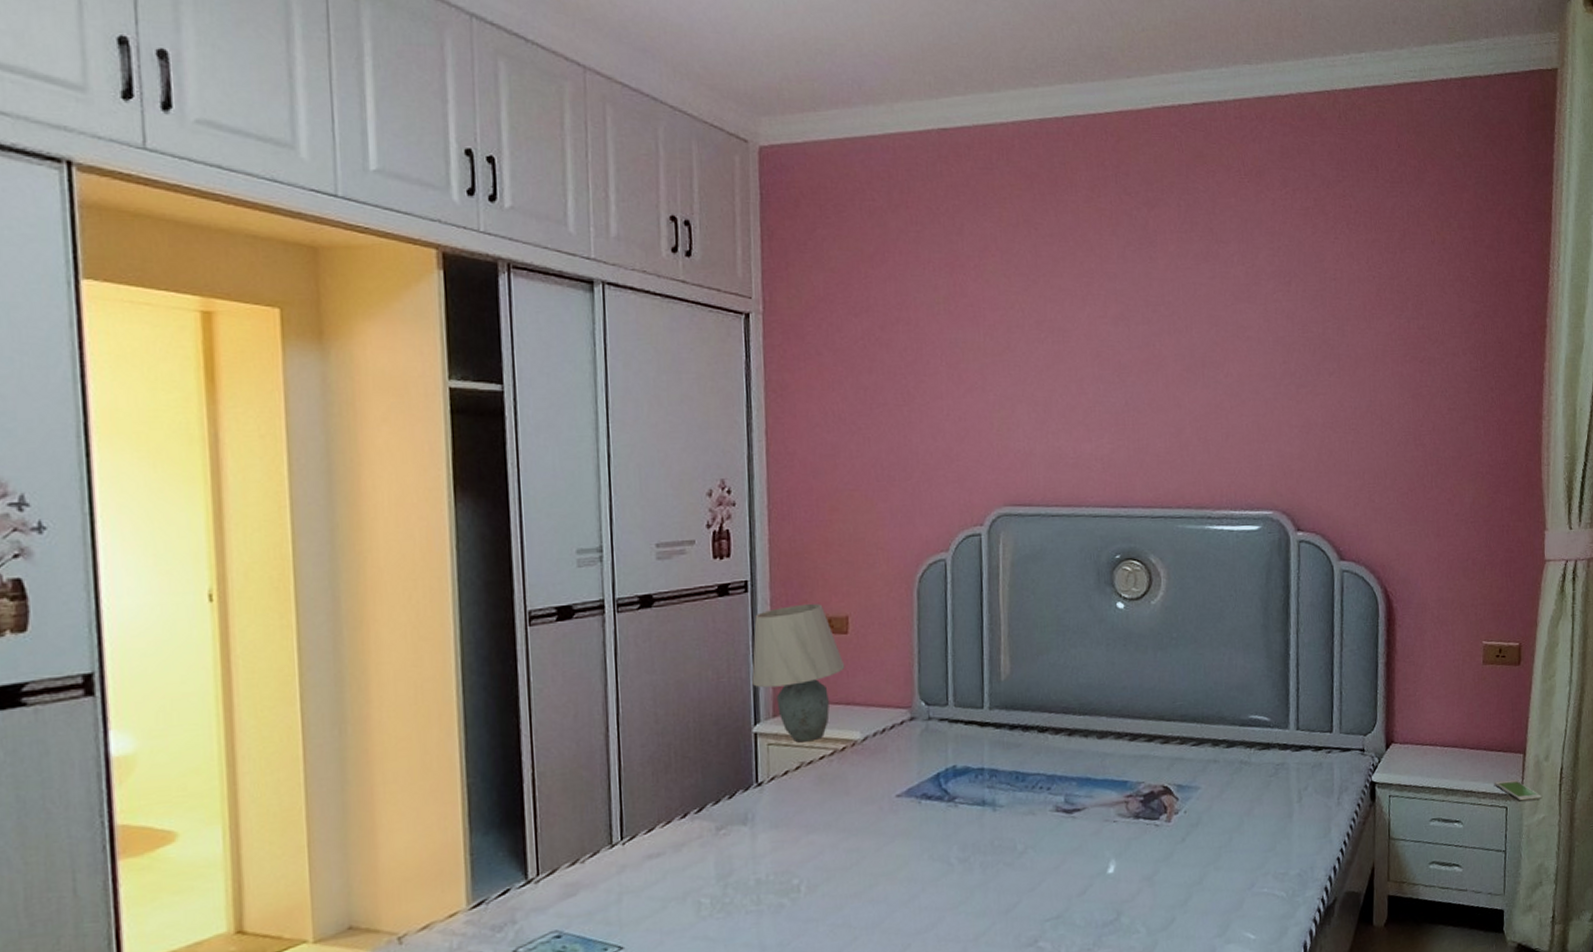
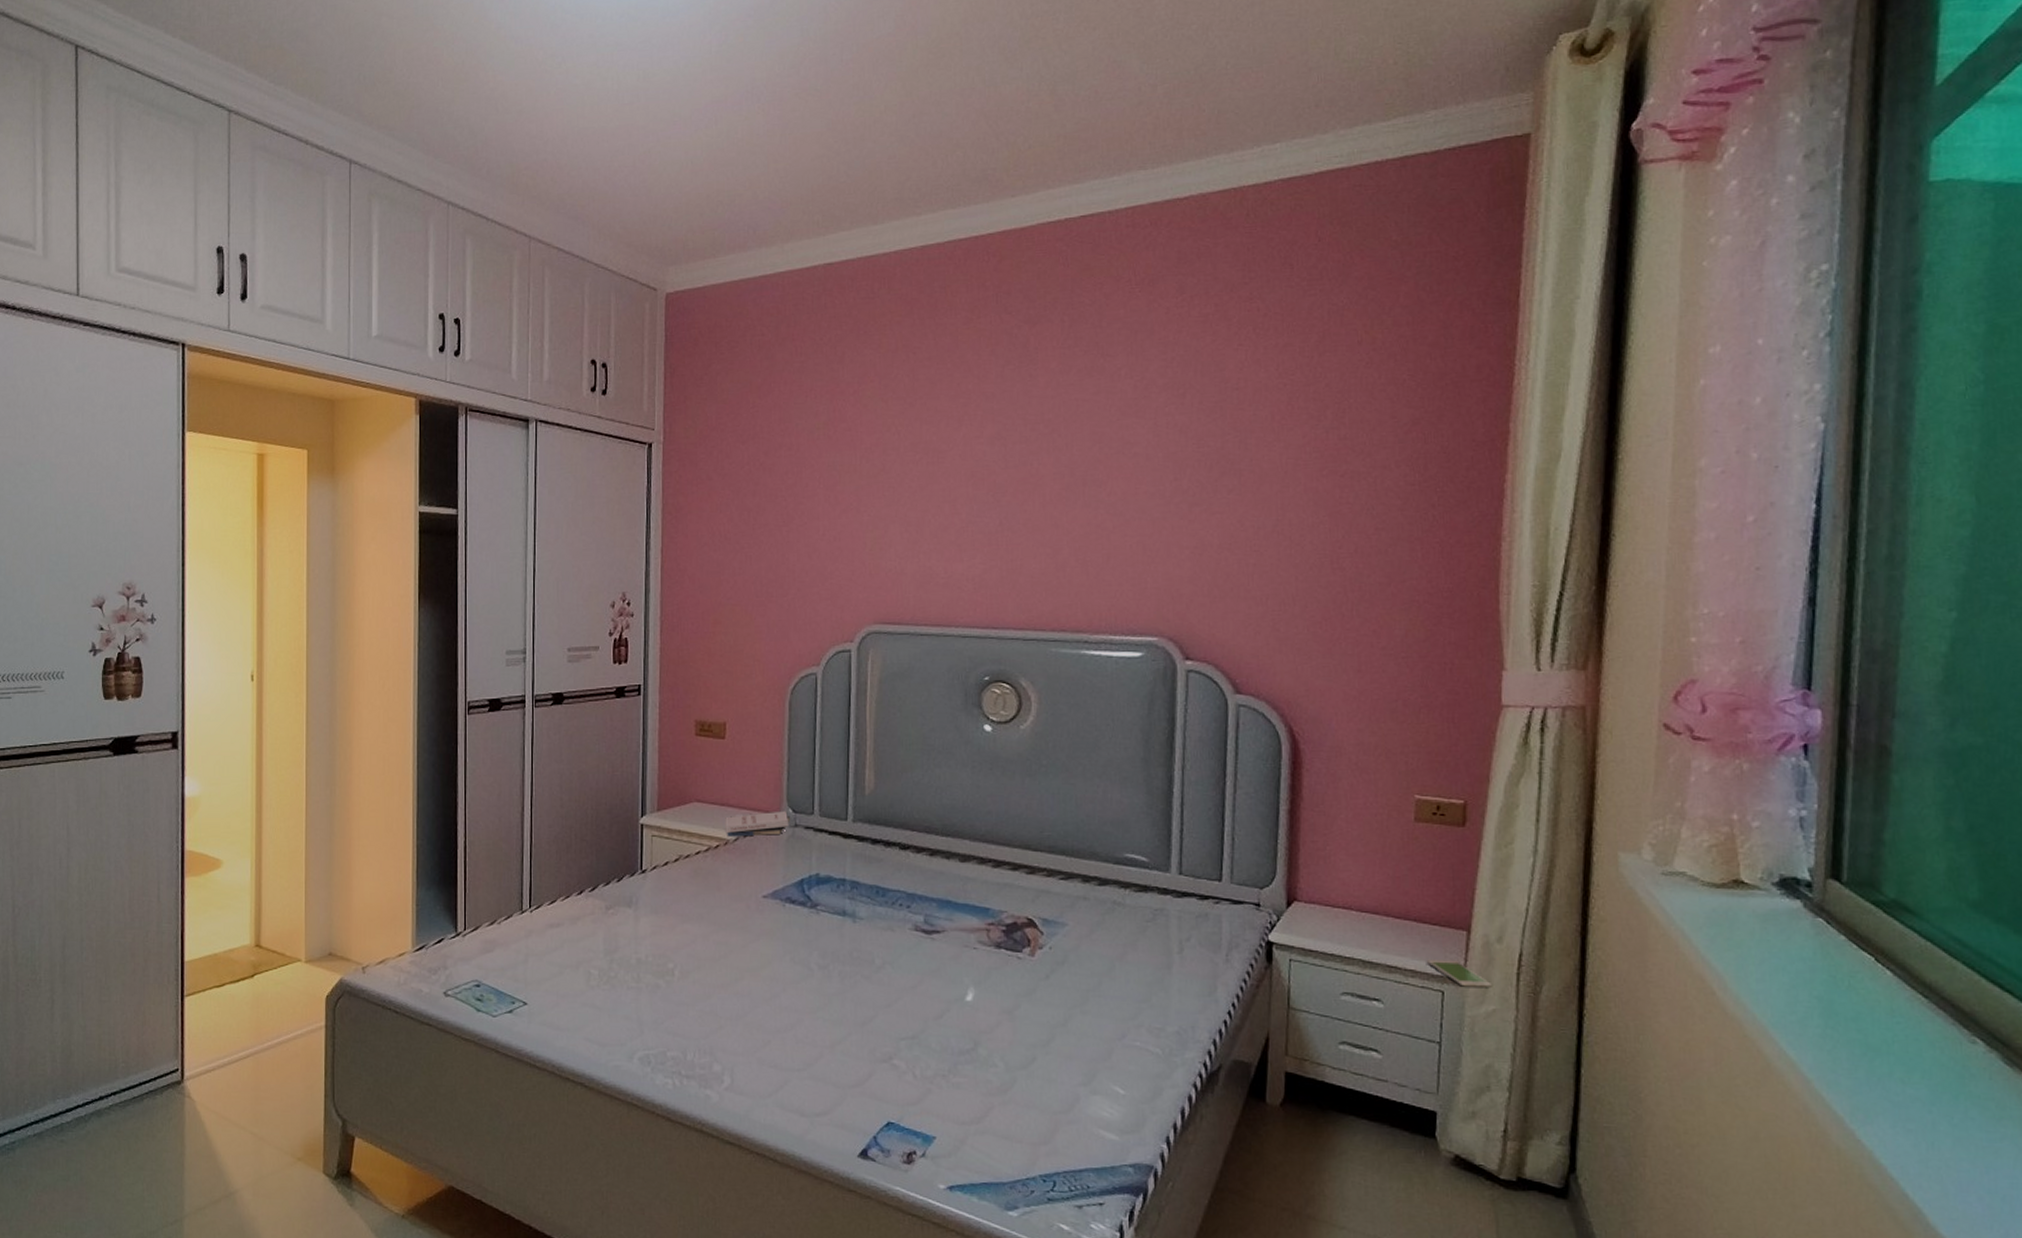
table lamp: present [752,604,845,743] -> none [641,709,722,837]
books: none [851,704,924,737] -> present [725,811,791,837]

